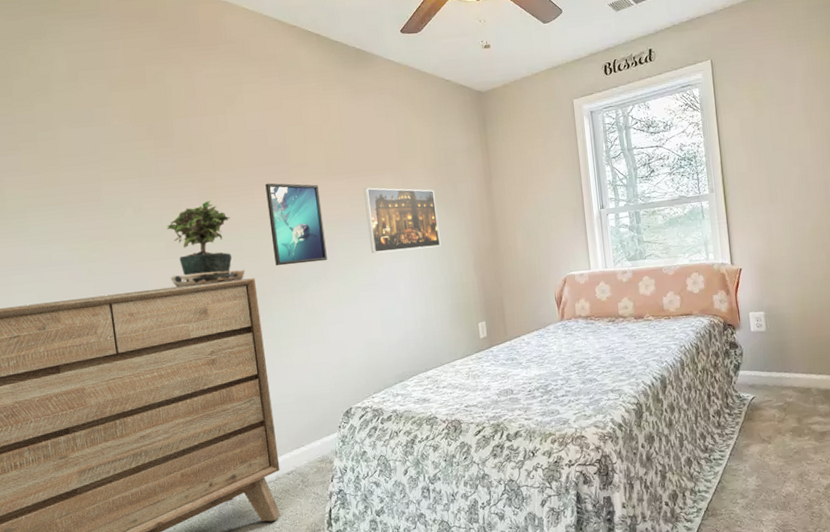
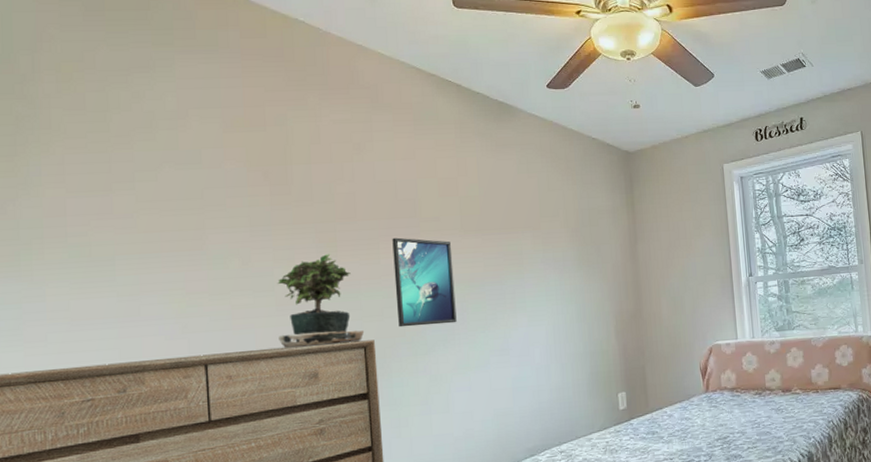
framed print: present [363,188,441,254] -> none [500,246,581,317]

